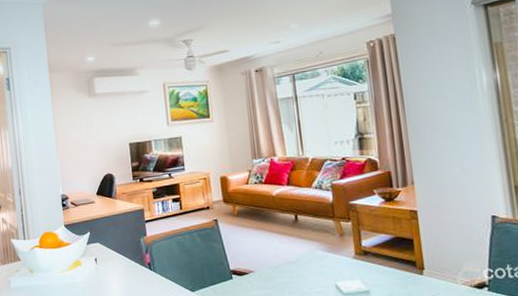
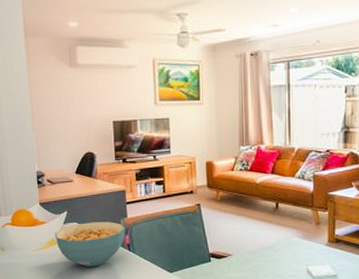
cereal bowl: none [78,241,146,287] -> present [54,222,126,267]

